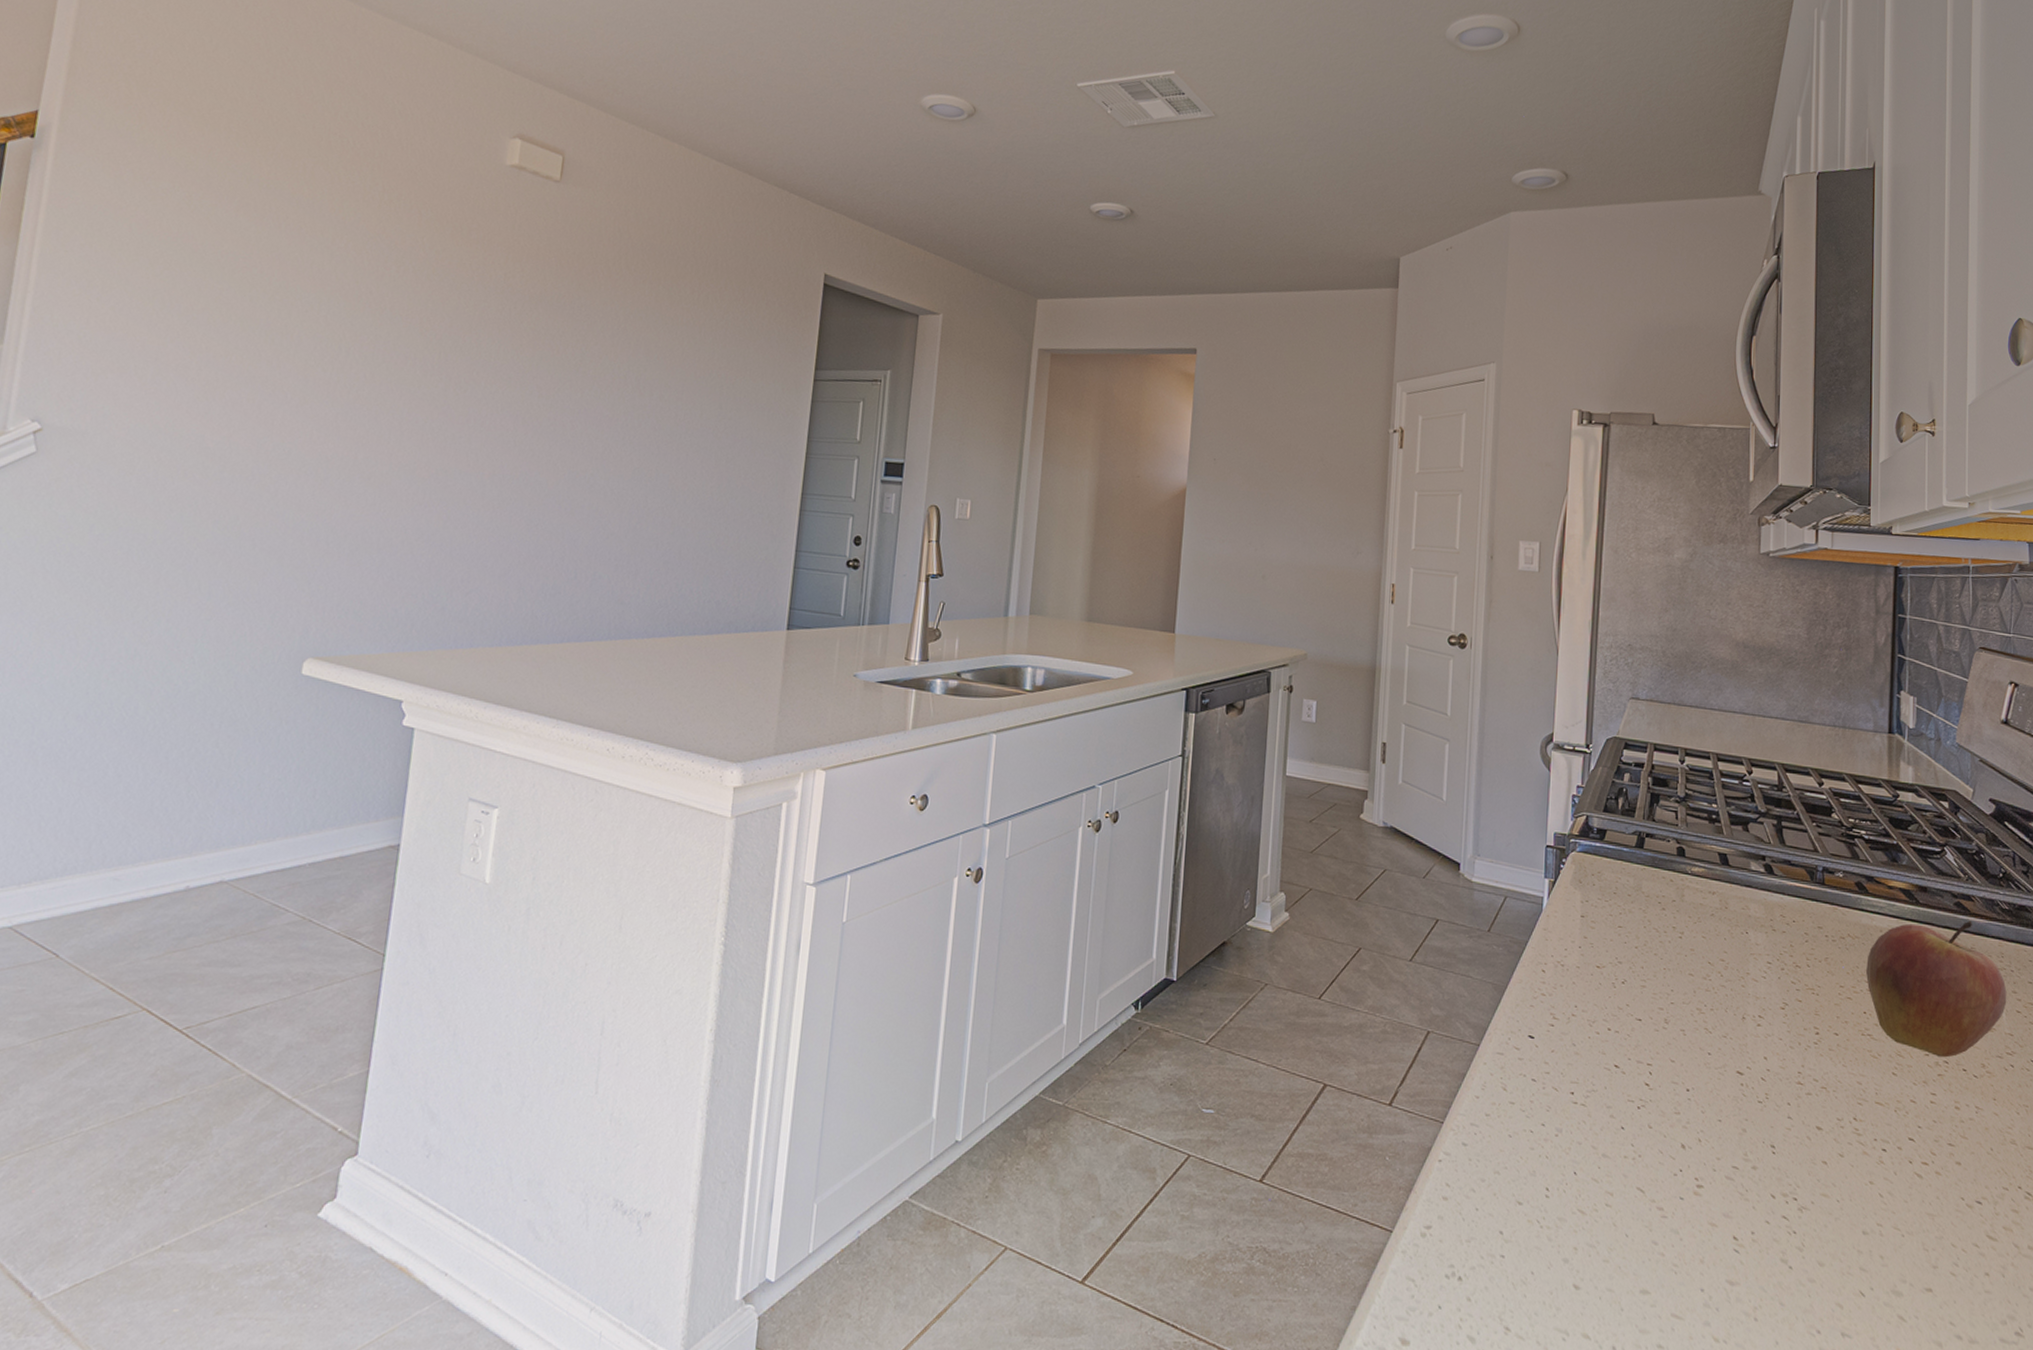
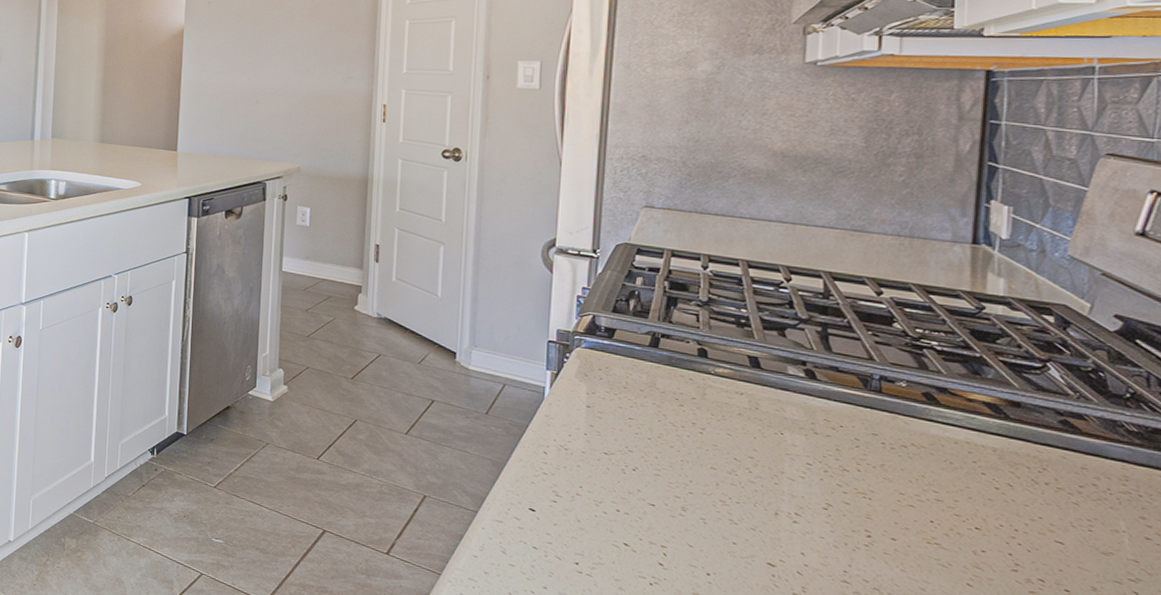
fruit: present [1866,920,2007,1058] -> none [934,438,1132,576]

